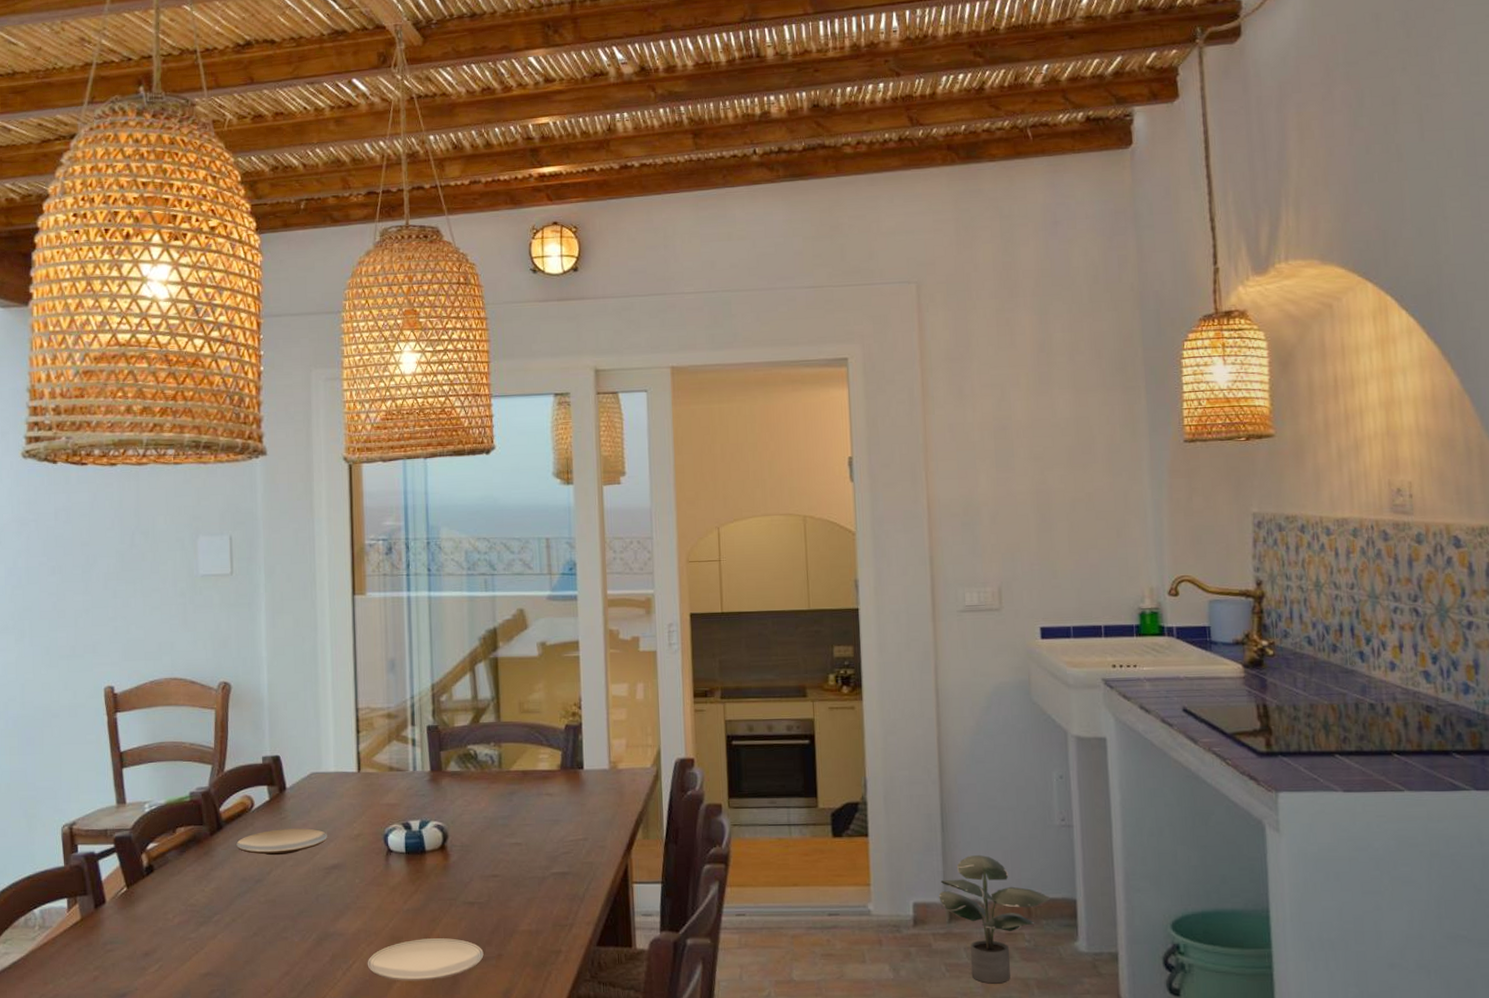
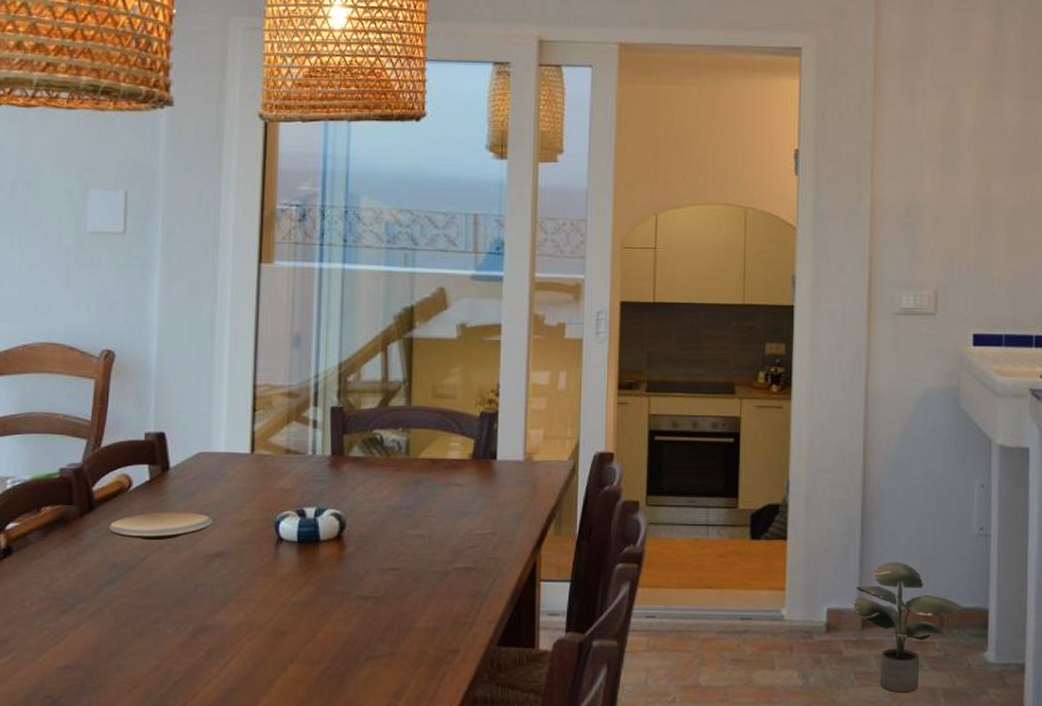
plate: present [367,938,484,981] -> none [246,634,376,679]

